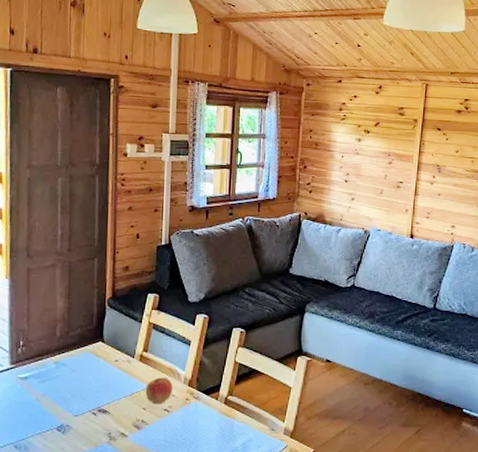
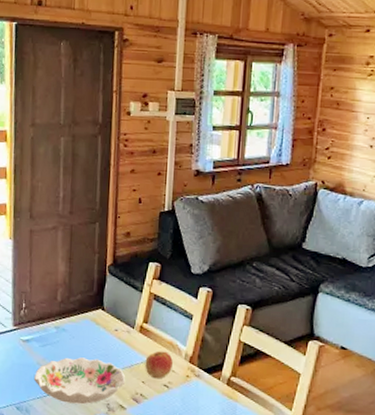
decorative bowl: none [33,390,127,436] -> present [34,357,126,405]

